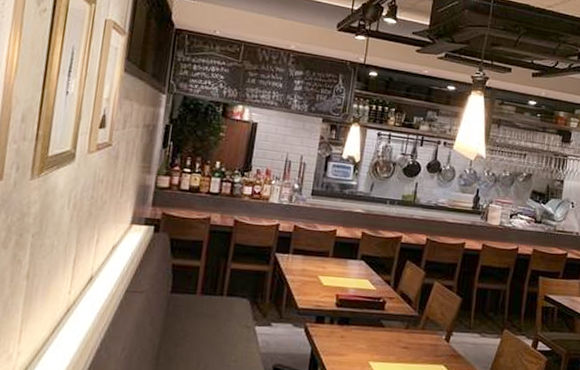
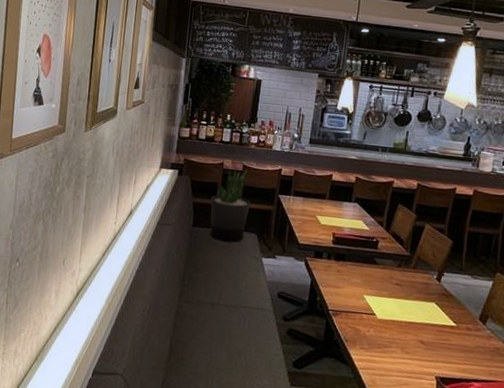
planter: none [192,223,243,310] -> present [210,167,251,243]

